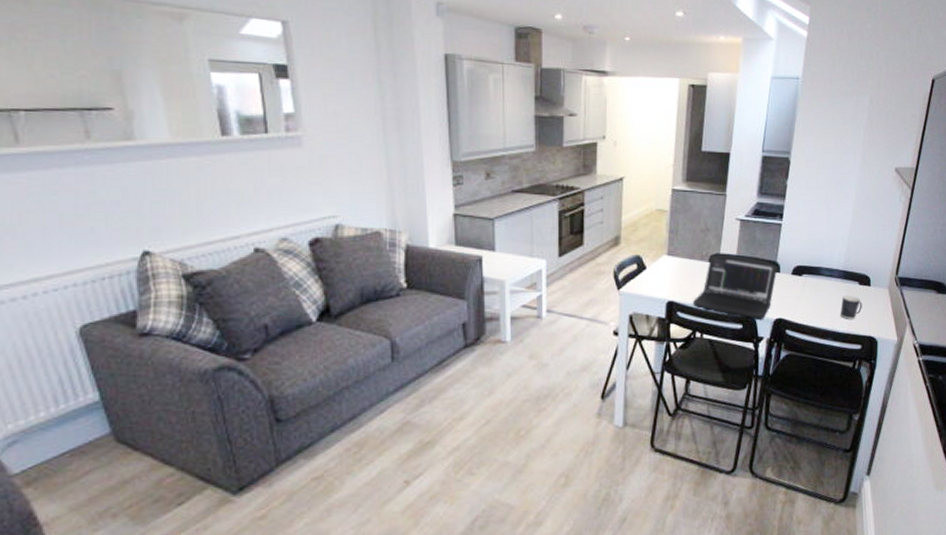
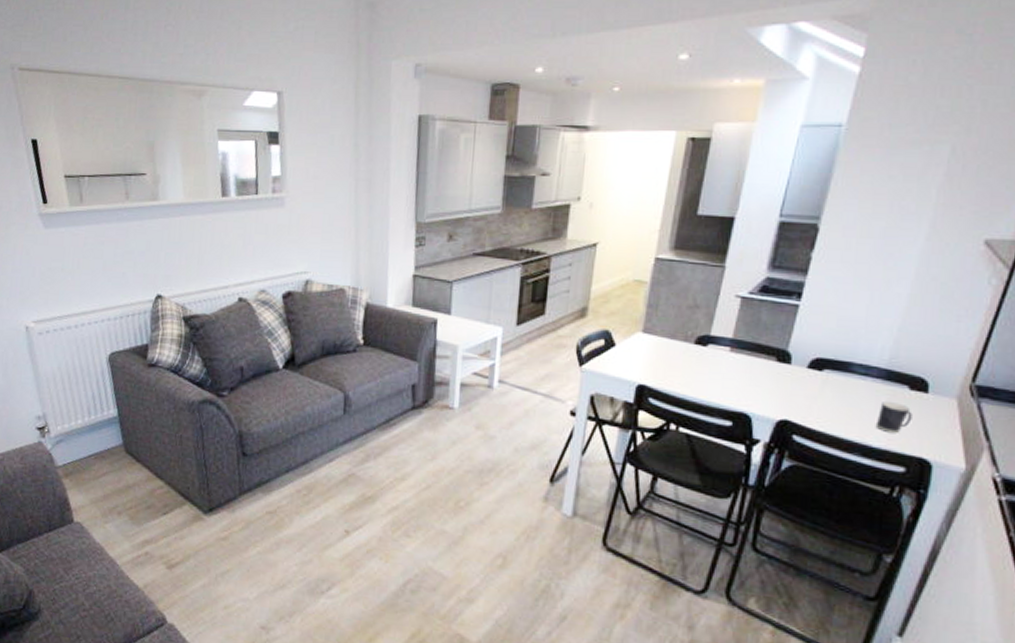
laptop: present [693,254,778,319] -> none [670,335,789,418]

